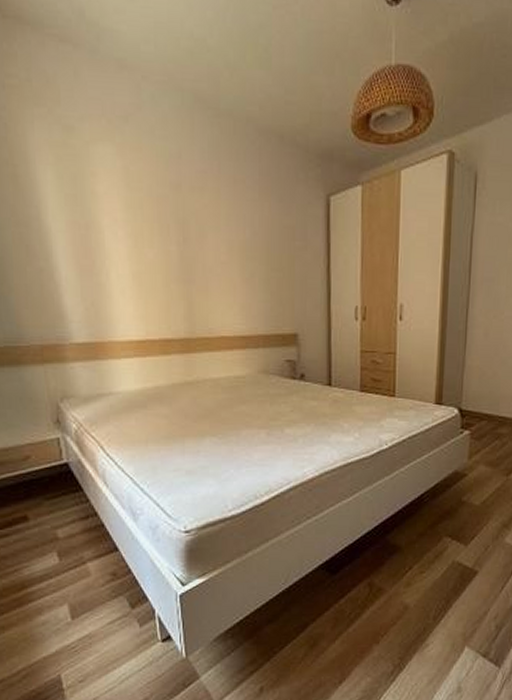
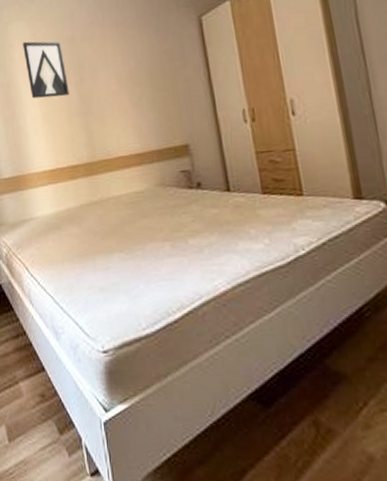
wall art: none [110,174,168,256] -> present [23,41,69,99]

